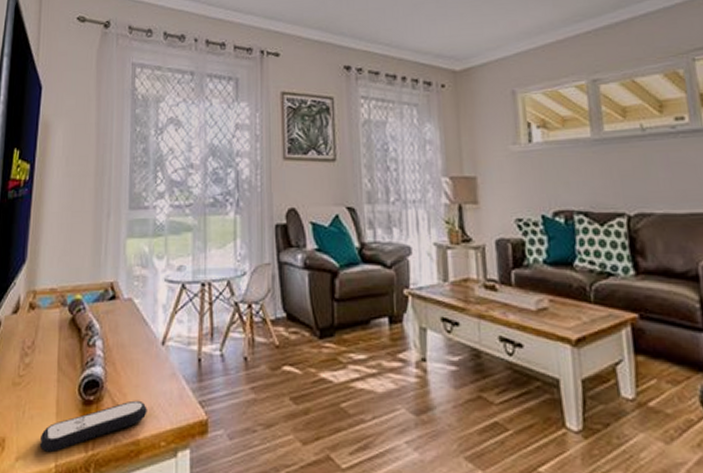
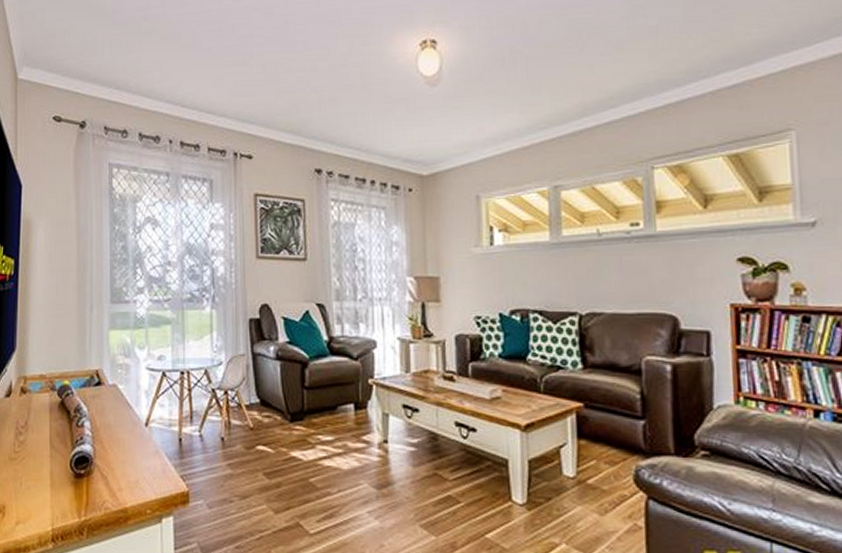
remote control: present [40,400,147,451] -> none [38,474,134,517]

